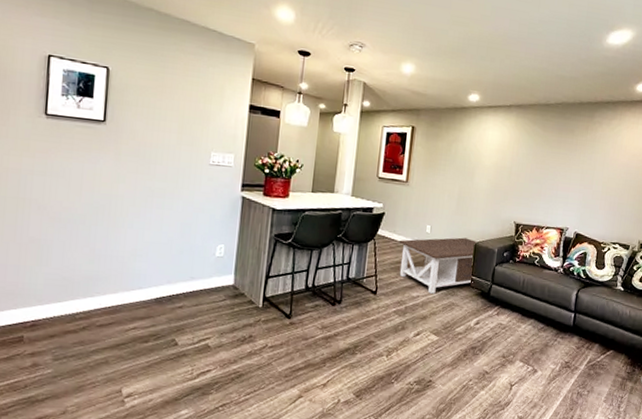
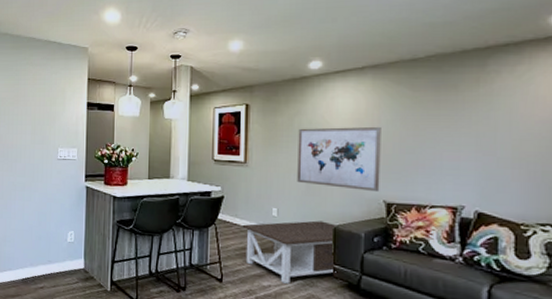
wall art: none [449,154,519,215] -> present [297,126,381,193]

